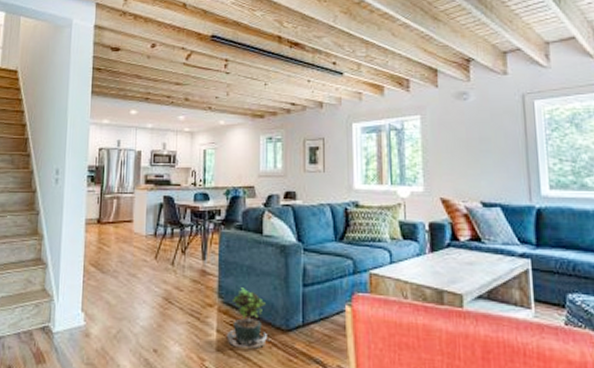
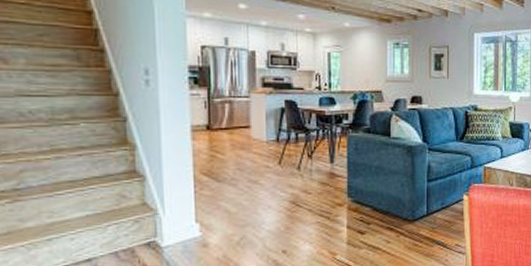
potted plant: present [226,287,272,349] -> none [357,186,399,240]

